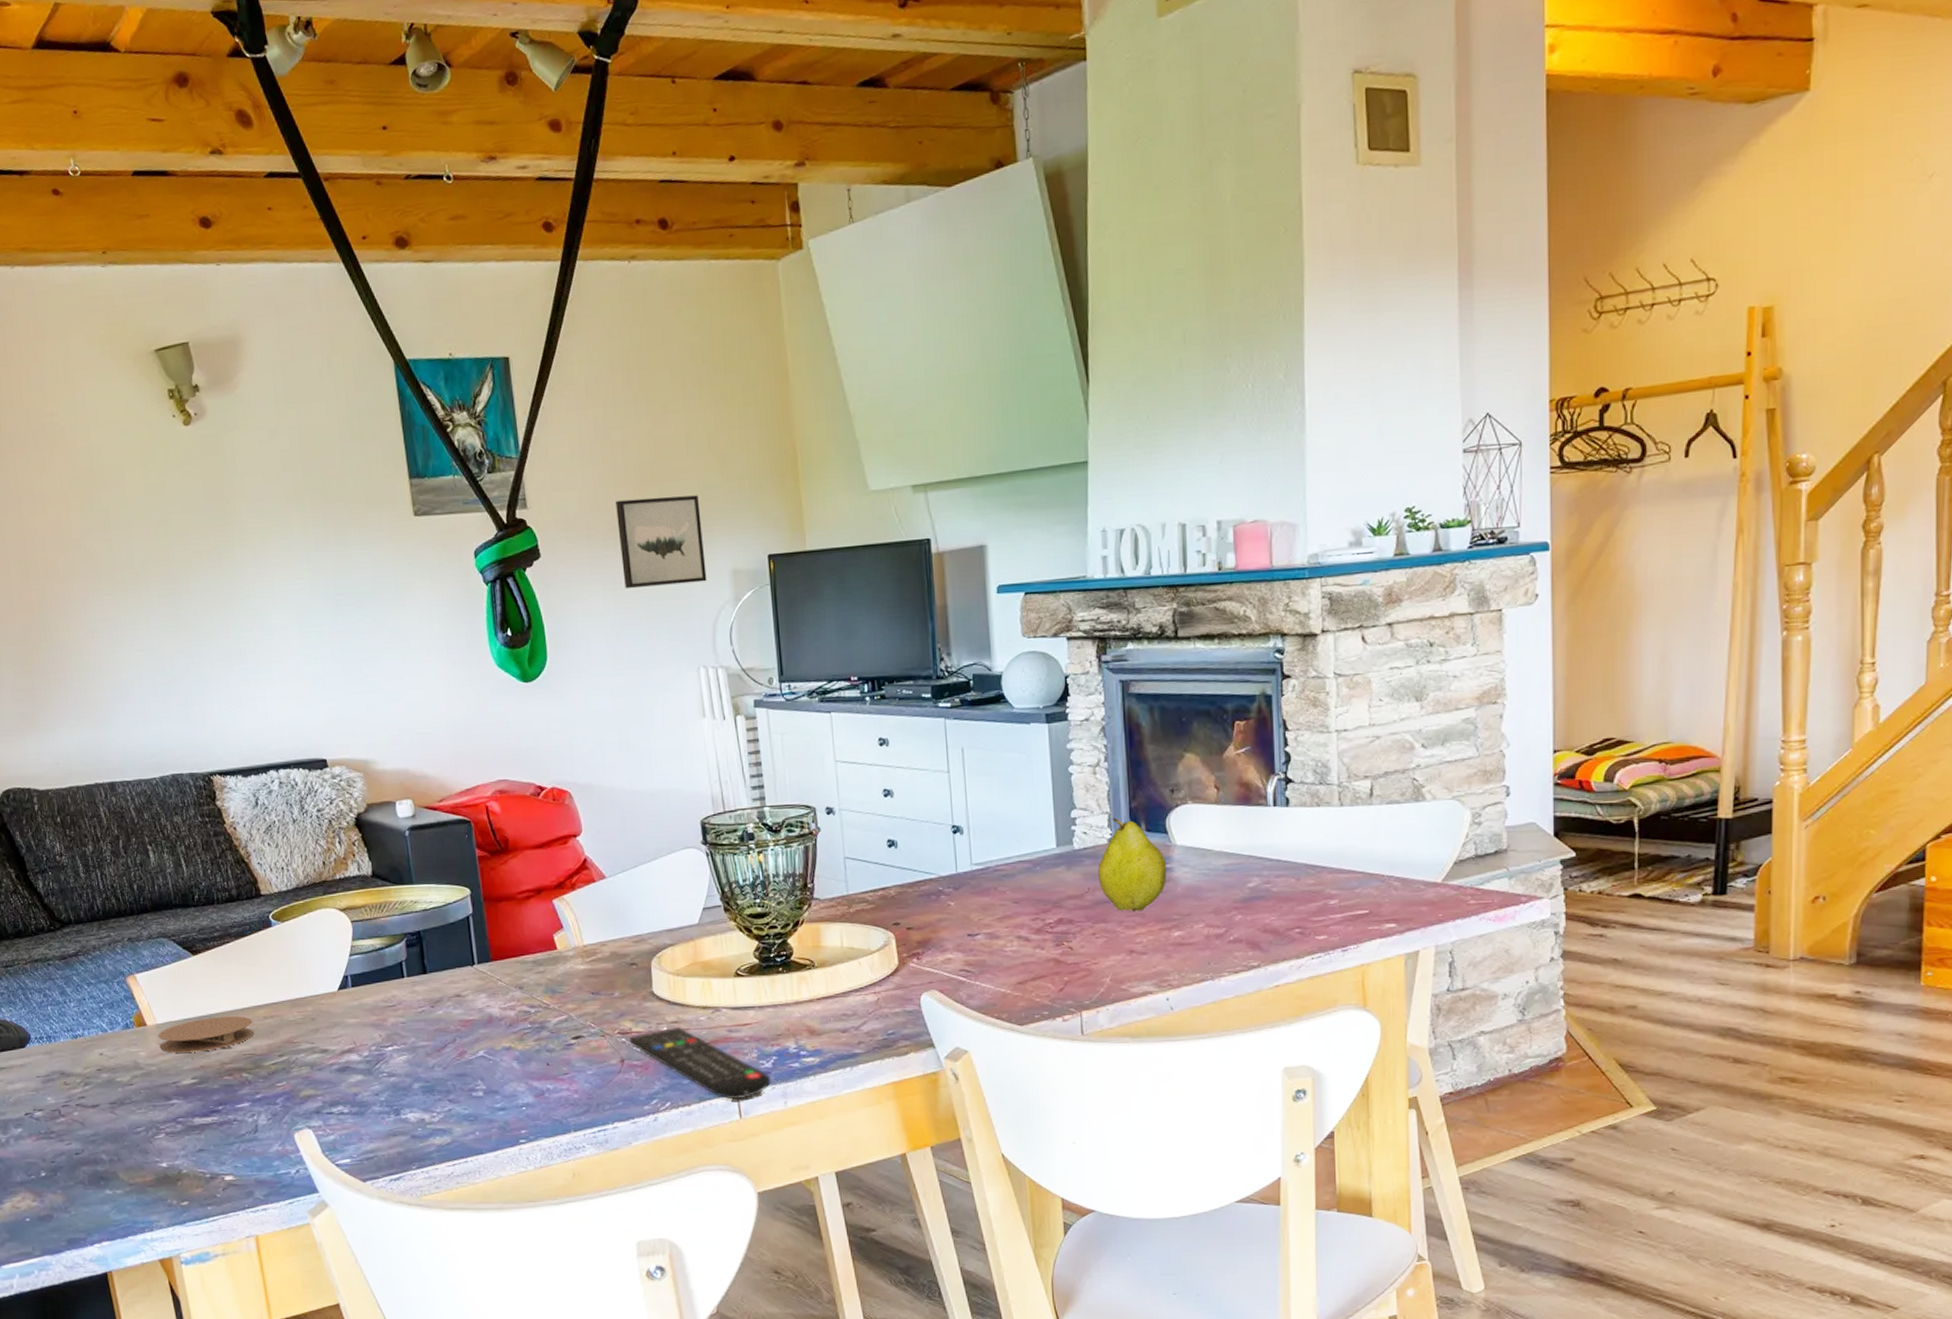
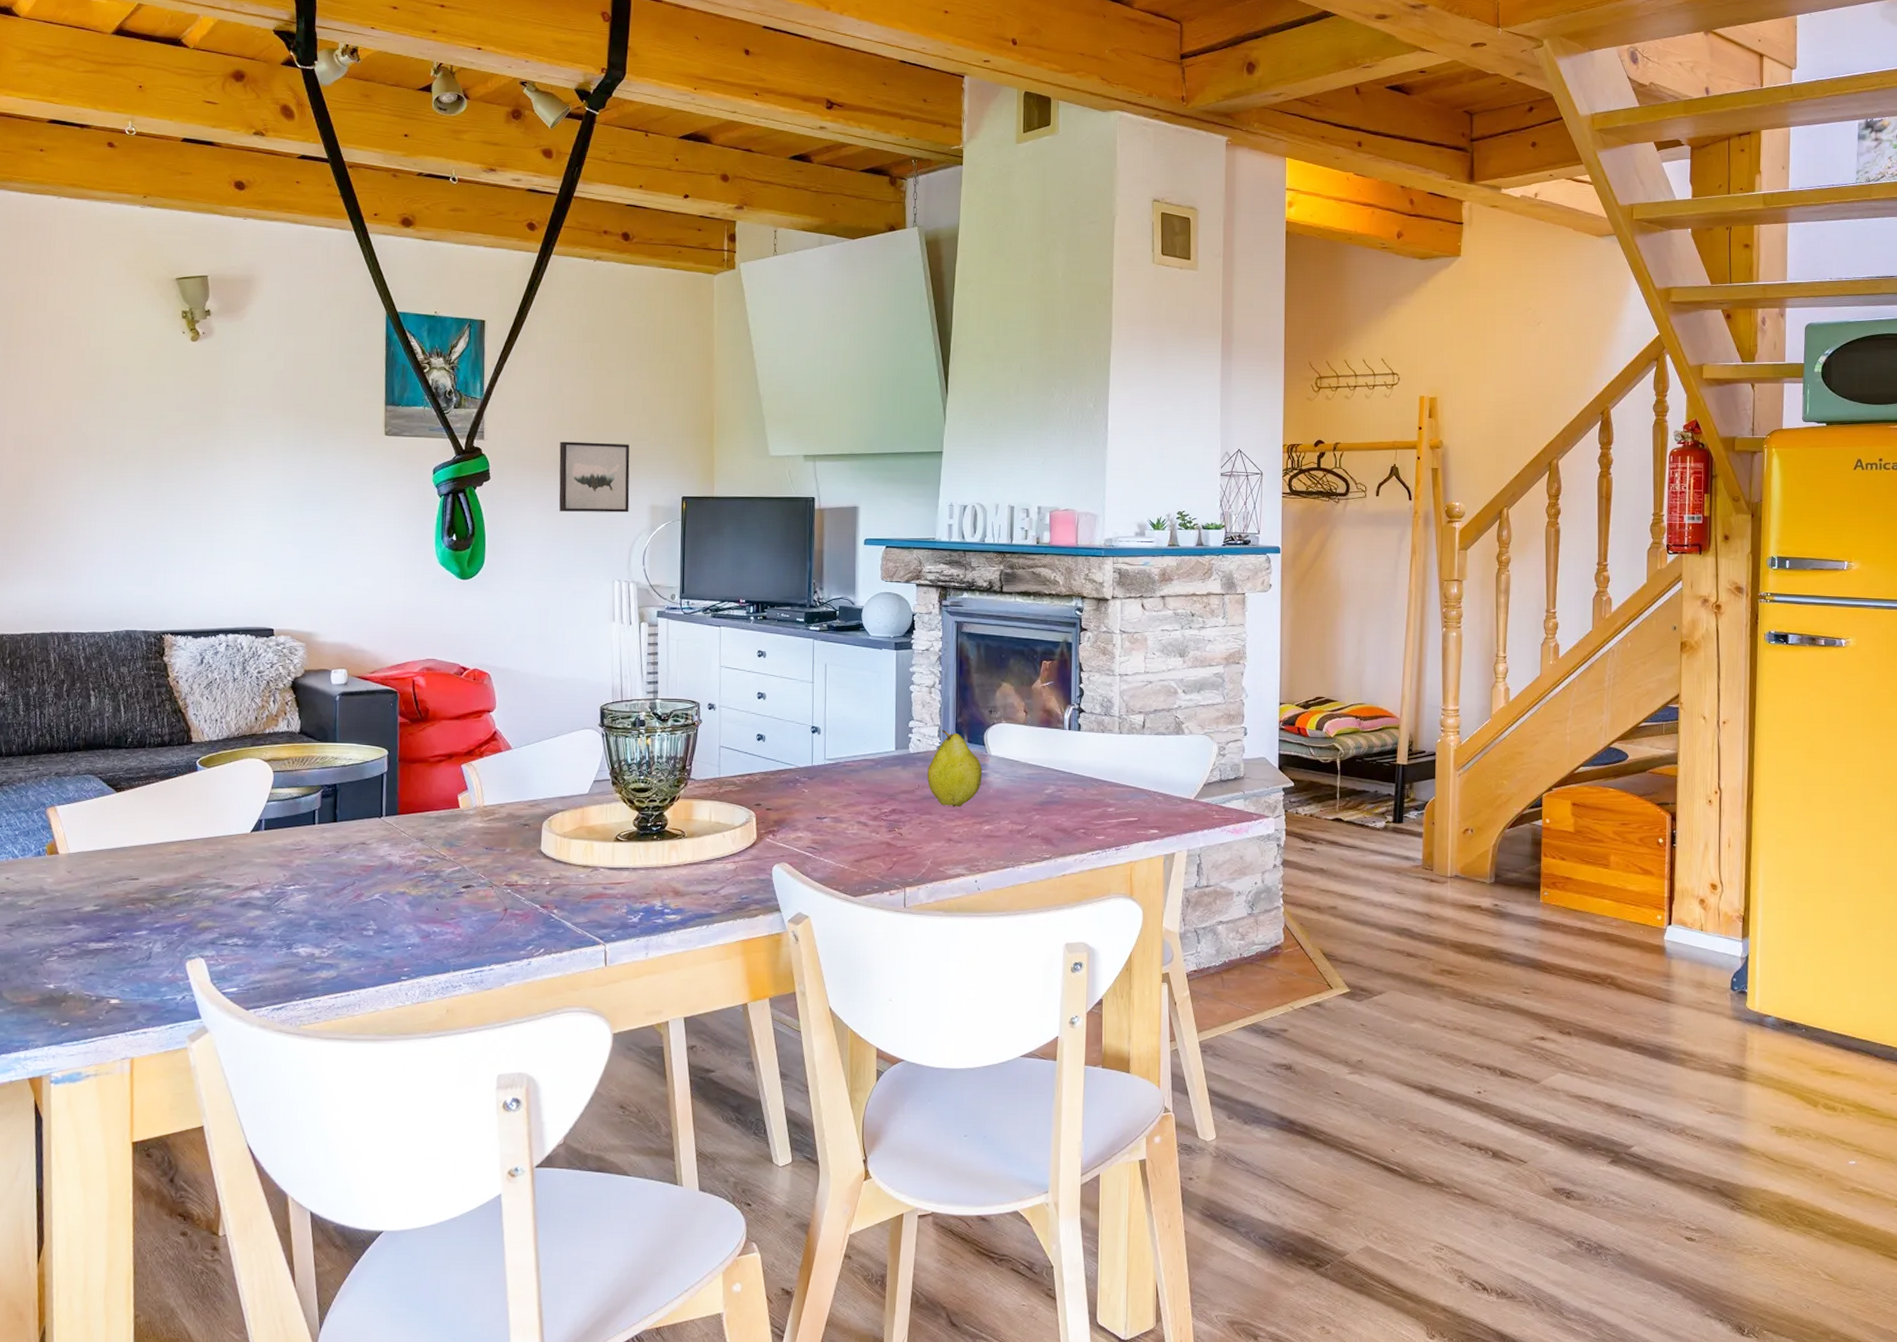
coaster: present [158,1016,255,1053] -> none [68,849,164,881]
remote control: present [629,1027,771,1100] -> none [514,883,636,949]

